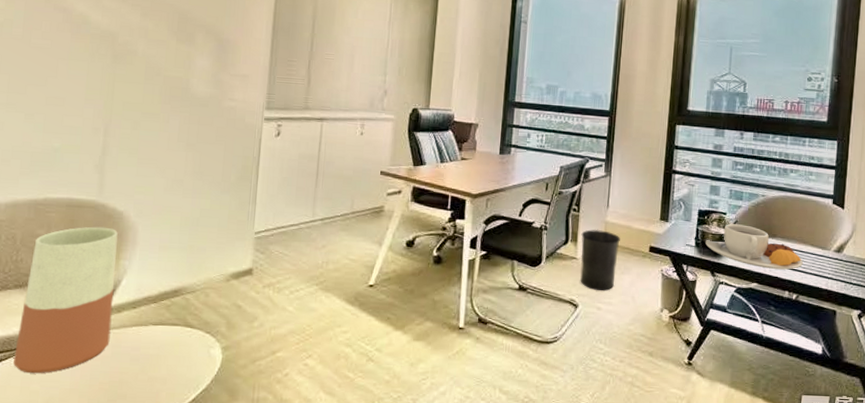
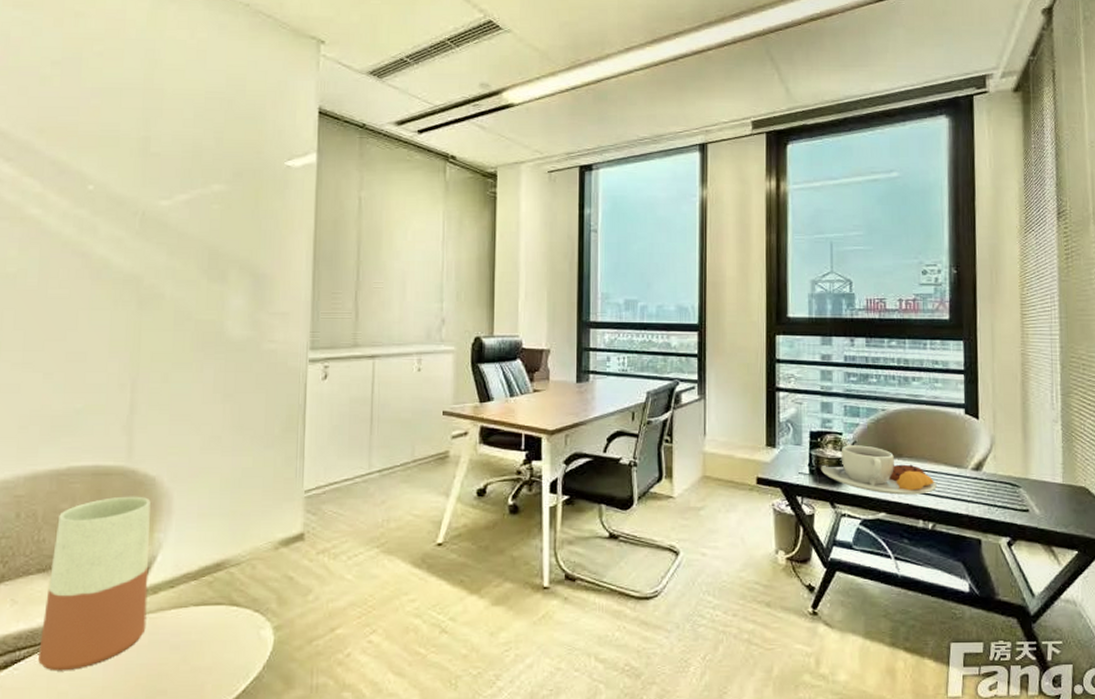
waste bin: present [580,229,620,291] -> none [676,461,722,533]

